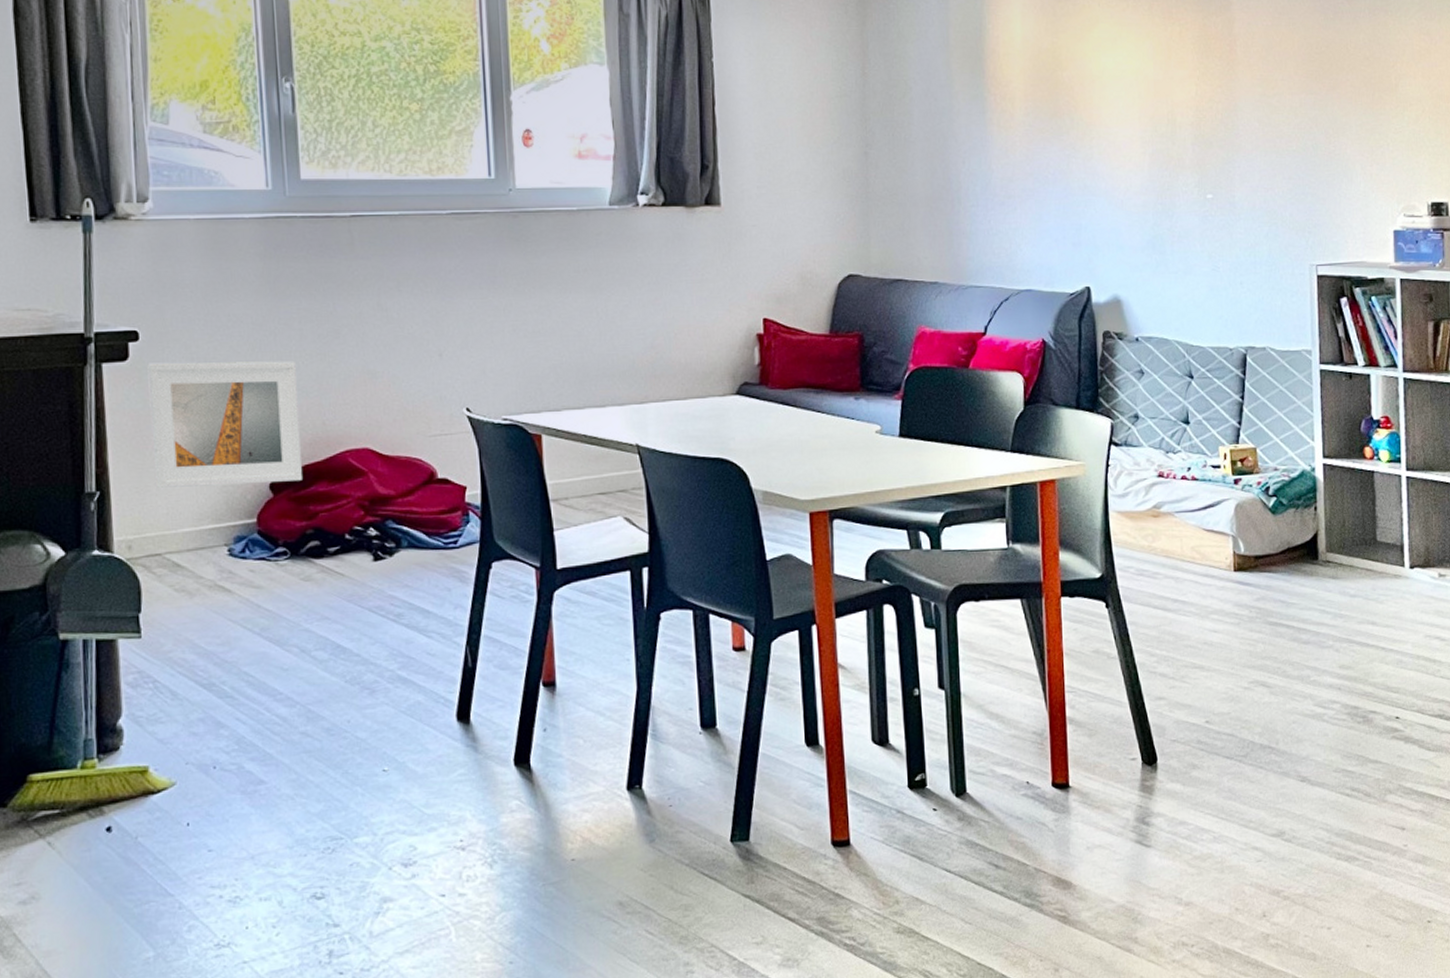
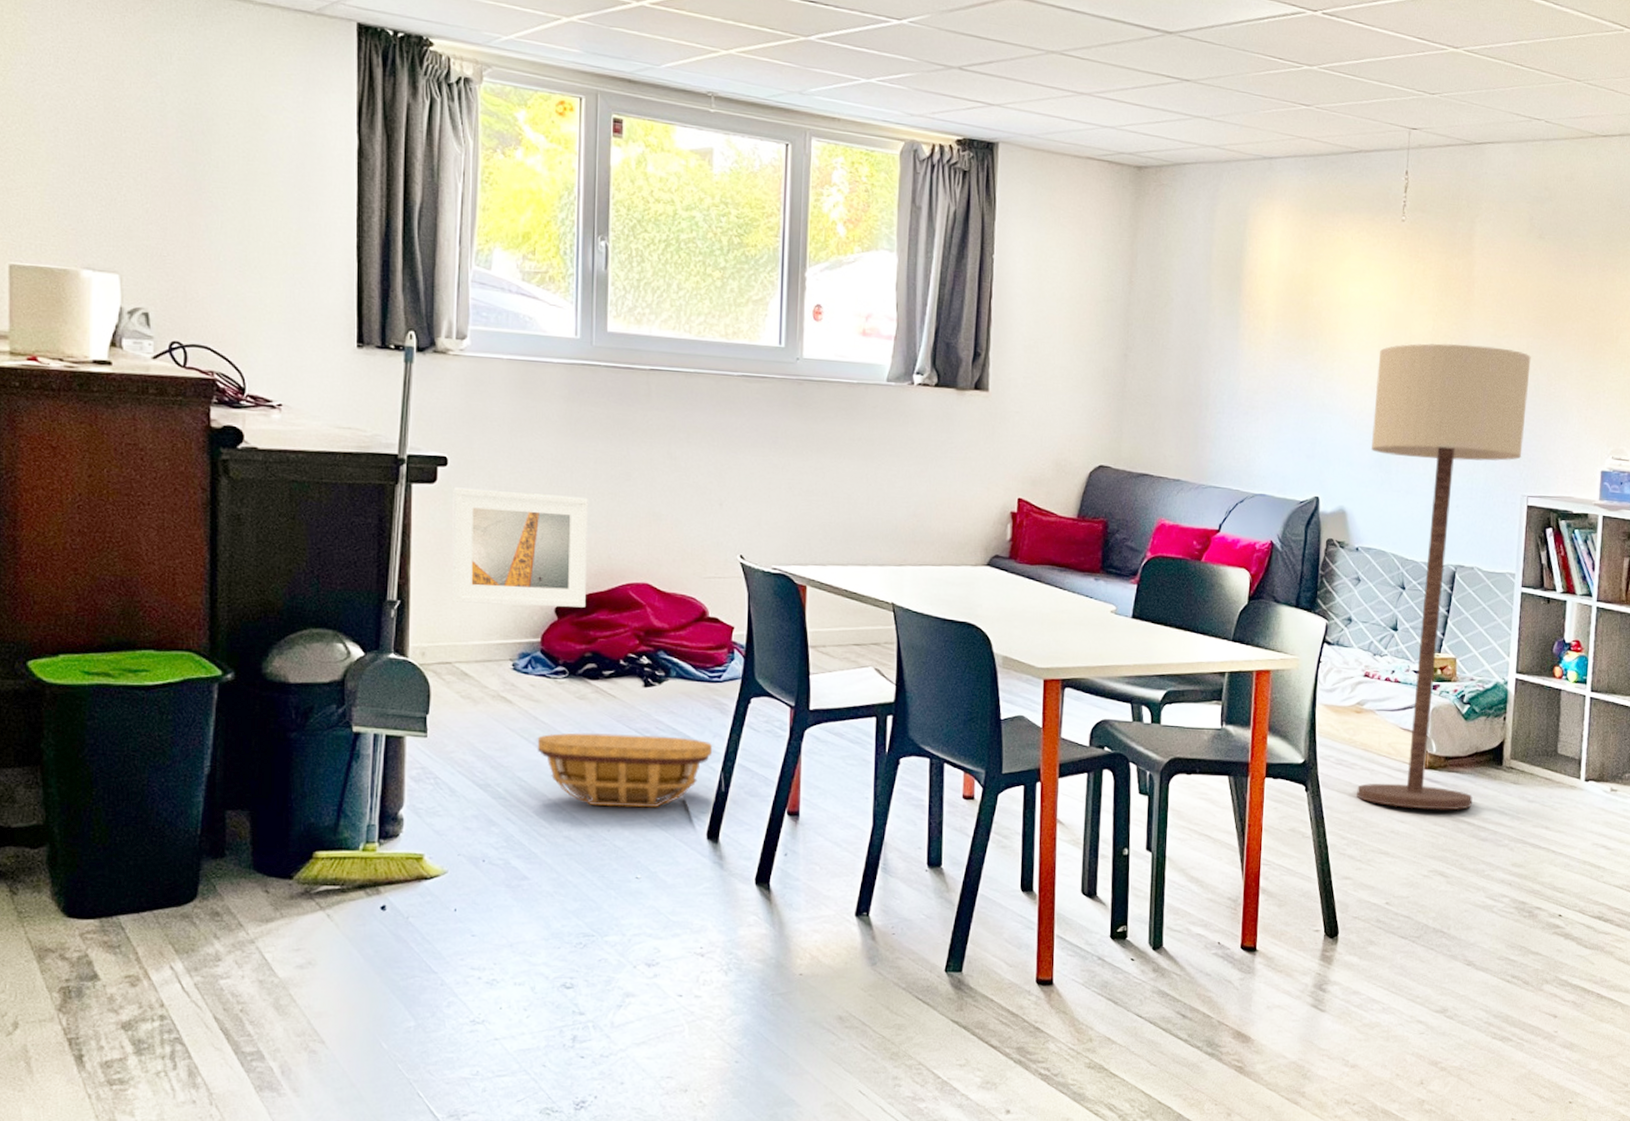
basket: none [262,611,455,695] -> present [537,733,713,808]
floor lamp: none [1140,108,1306,616] -> present [1357,343,1531,810]

